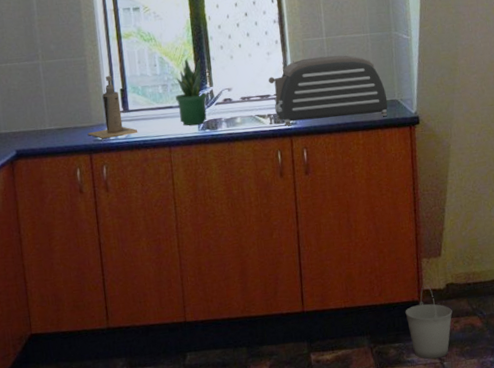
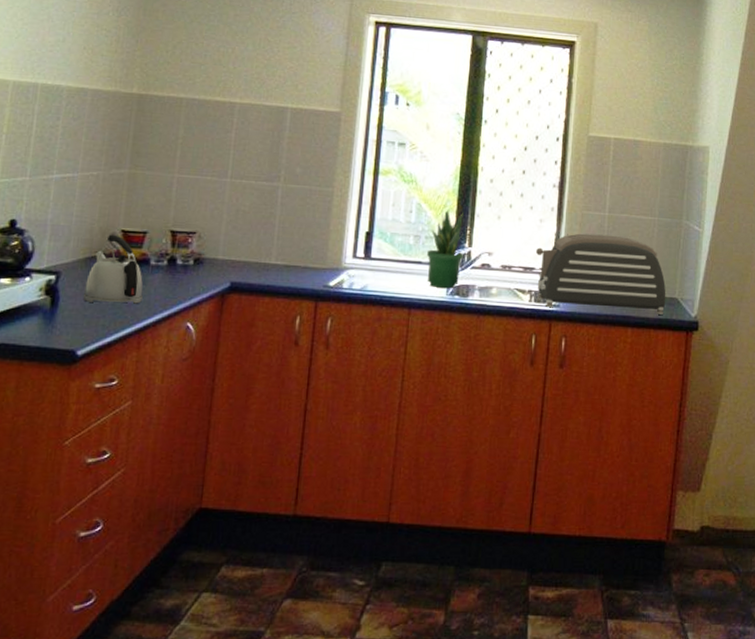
soap dispenser: present [87,75,138,139] -> none [318,213,377,286]
bucket: present [405,283,453,359] -> none [648,521,704,617]

